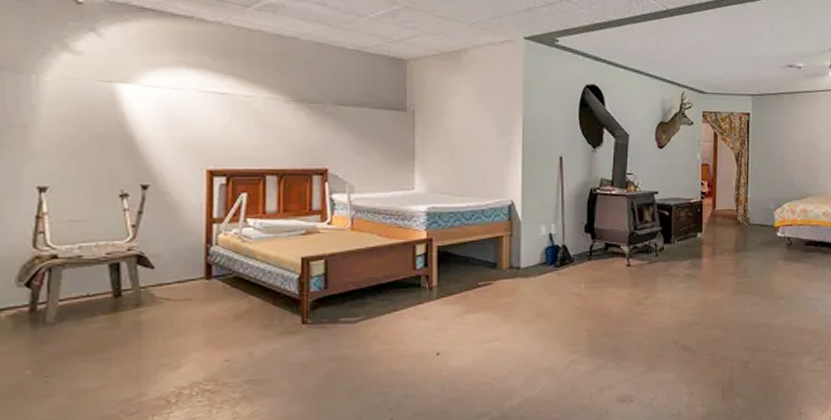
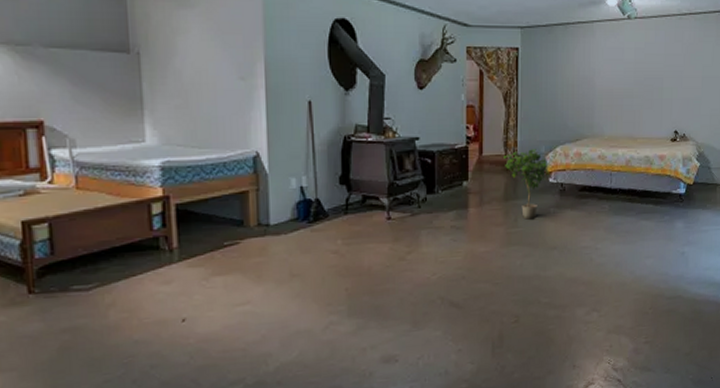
potted plant: none [735,205,776,272] -> present [504,149,548,221]

